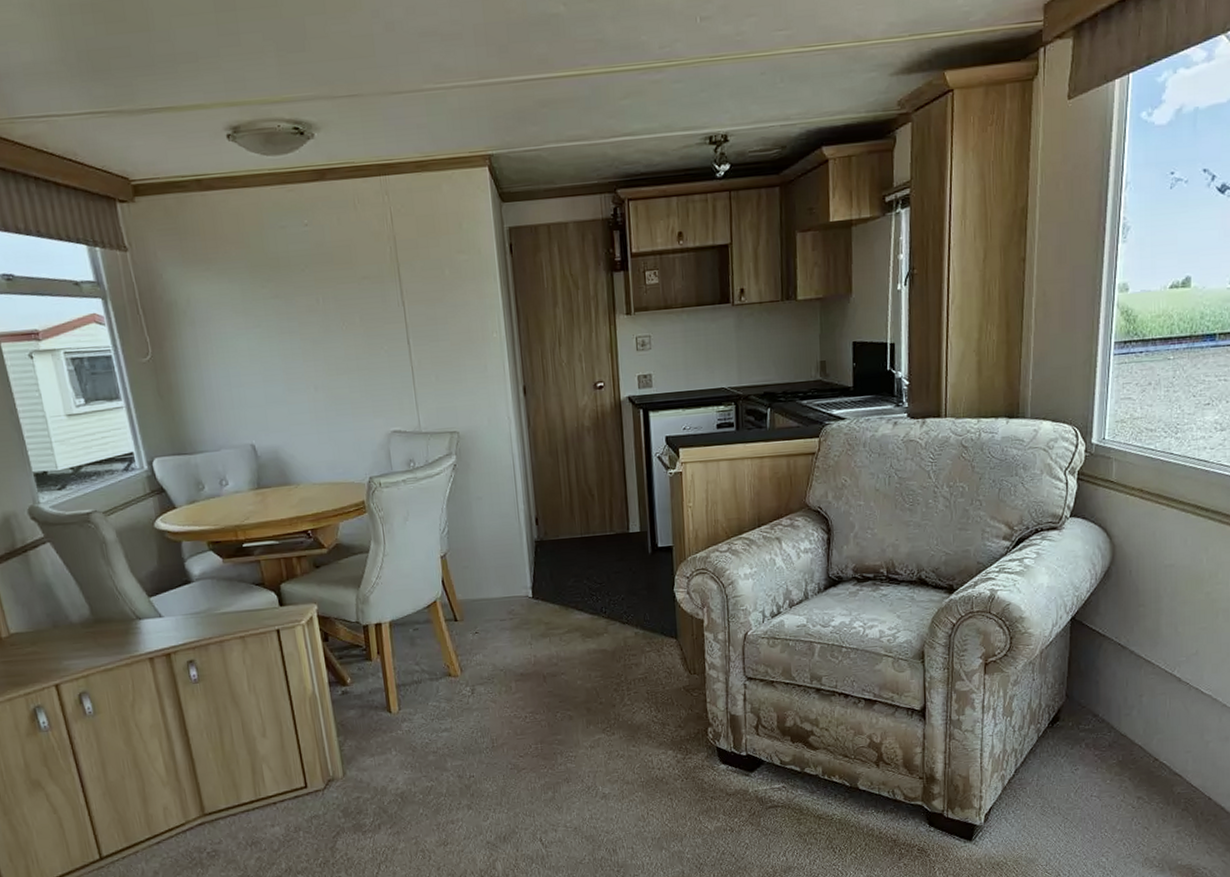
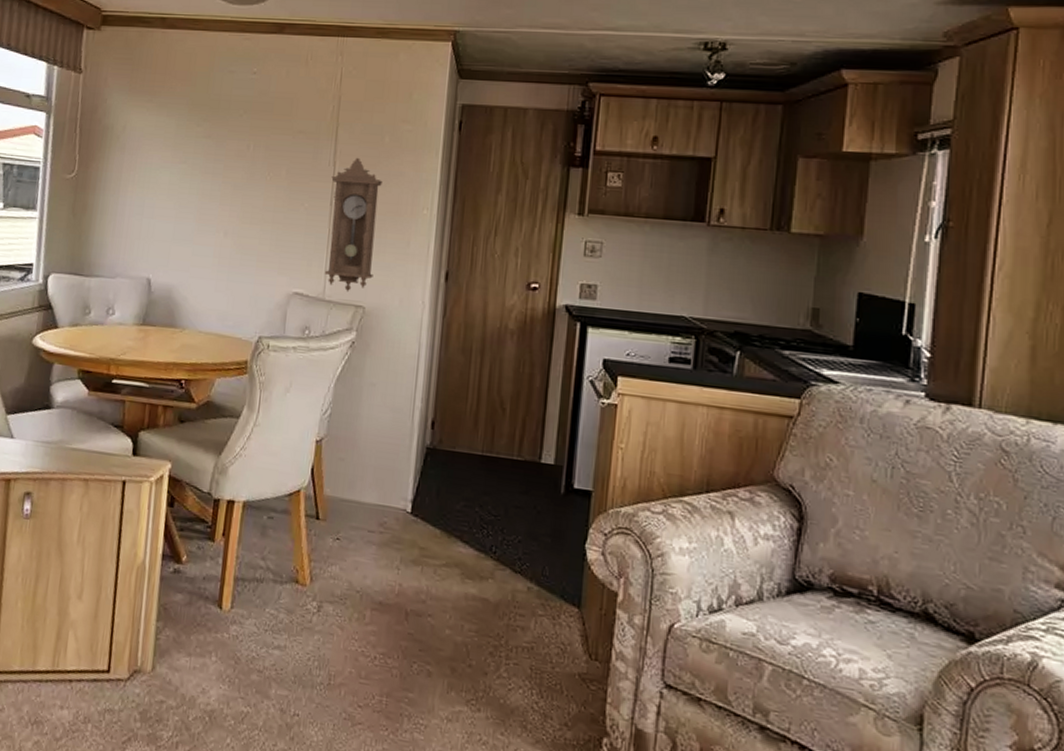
pendulum clock: none [403,293,461,422] -> present [324,157,383,292]

